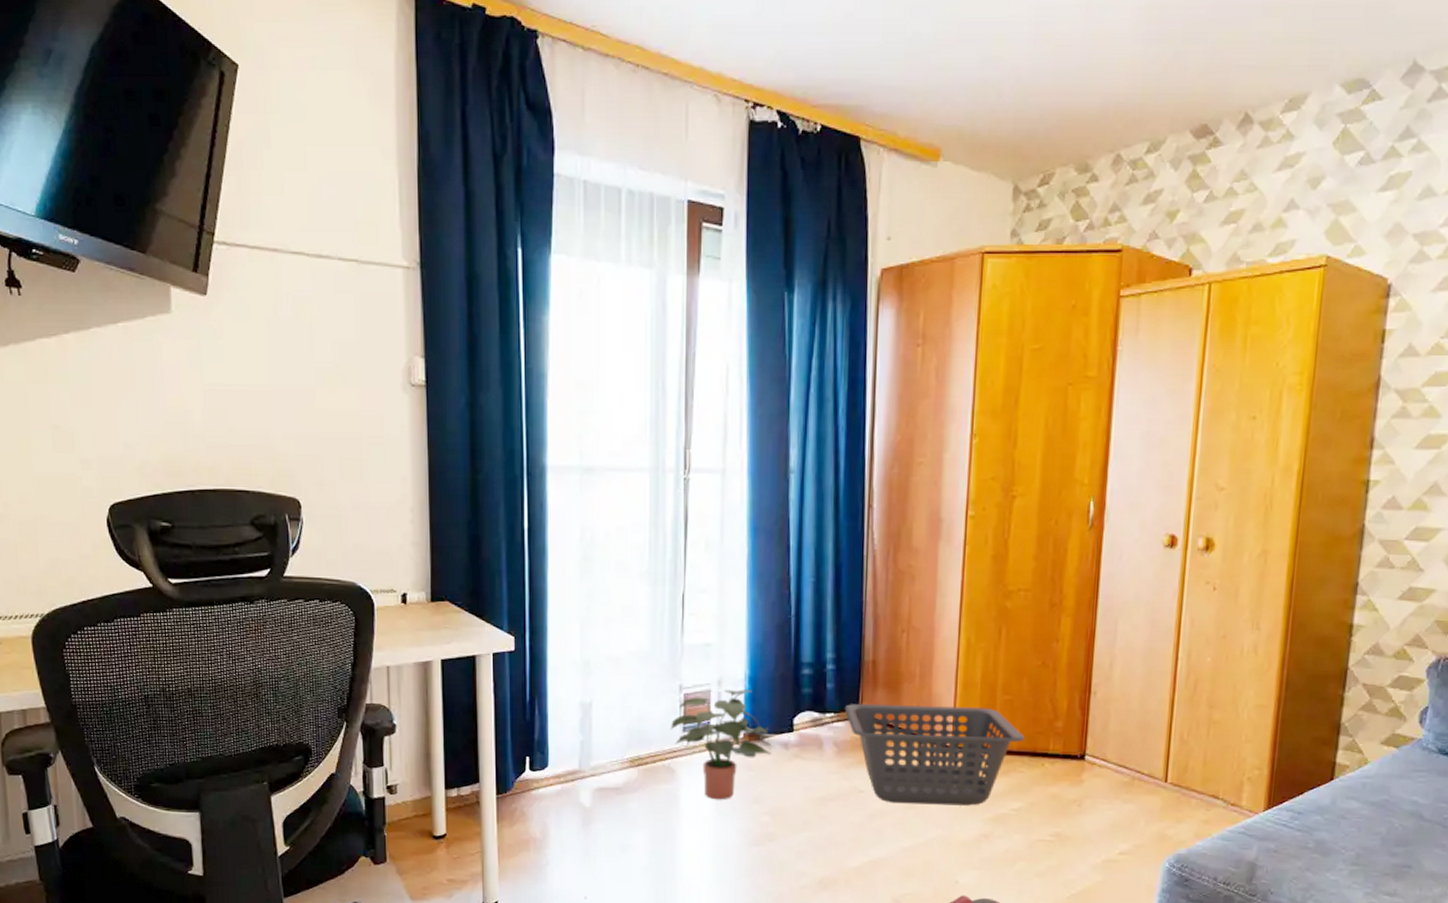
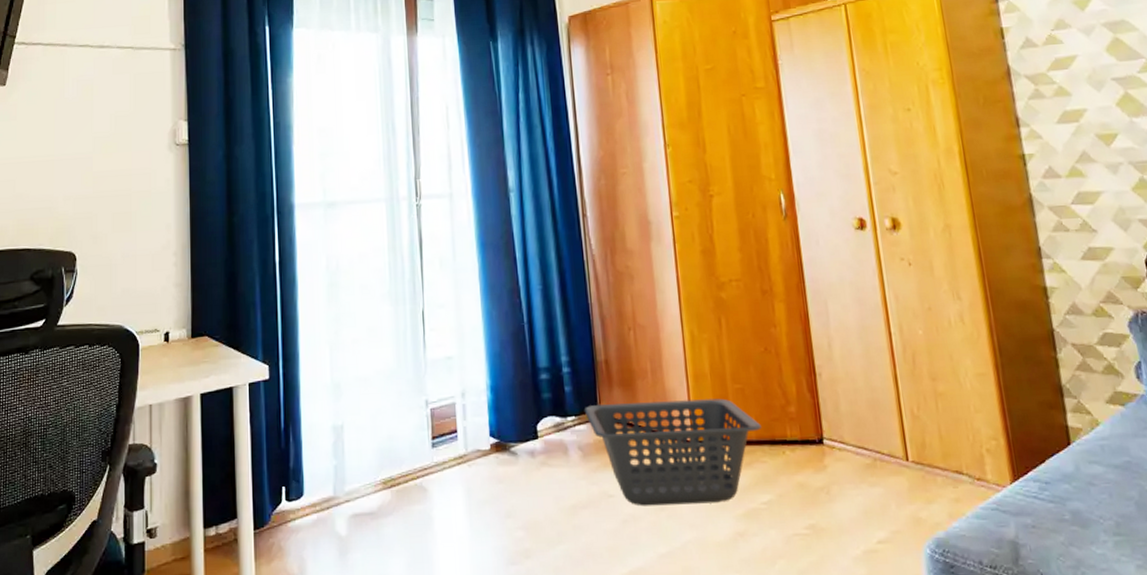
potted plant: present [670,689,771,799] -> none [419,399,519,516]

